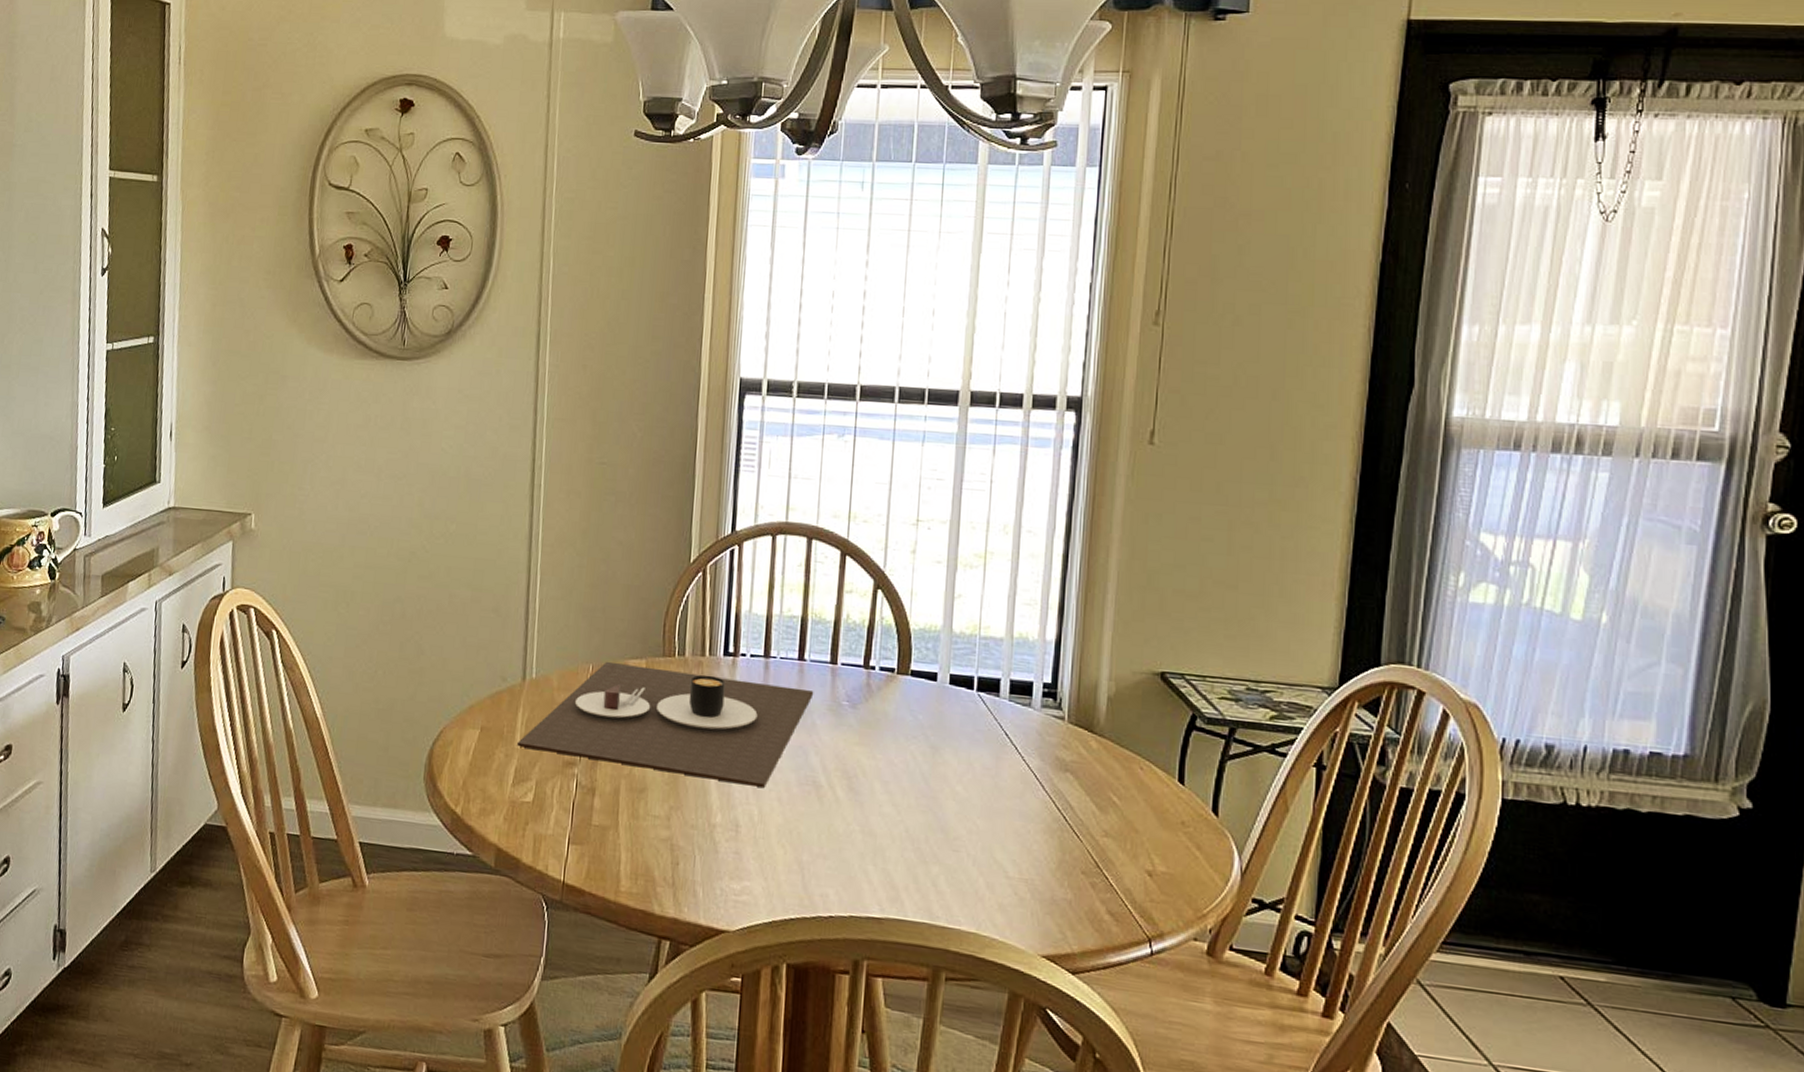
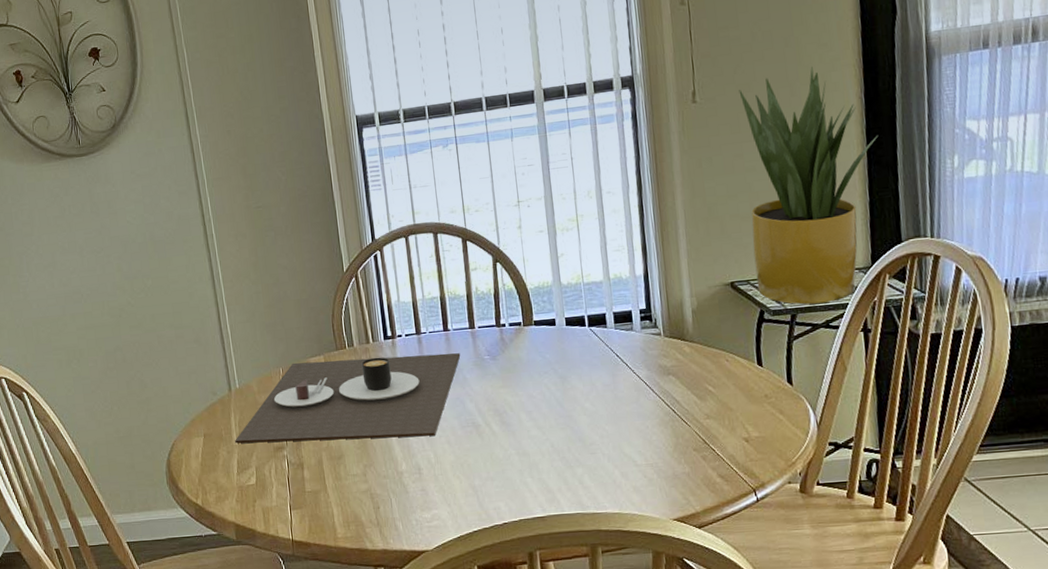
planter: none [1193,430,1370,722] -> present [739,67,879,305]

